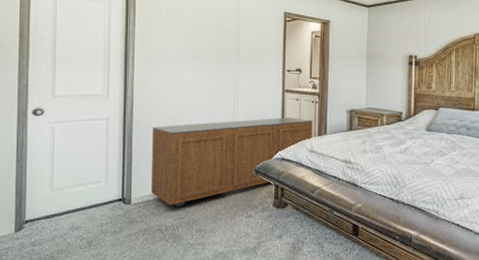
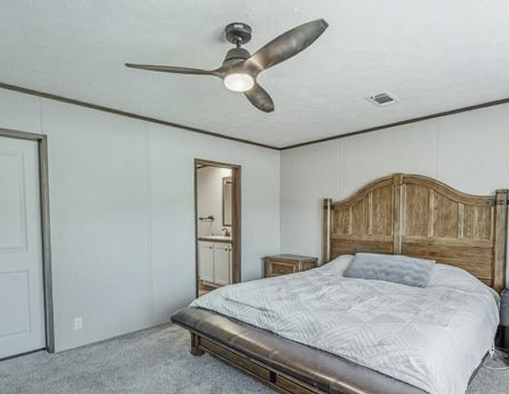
sideboard: present [151,117,313,207] -> none [71,266,227,355]

